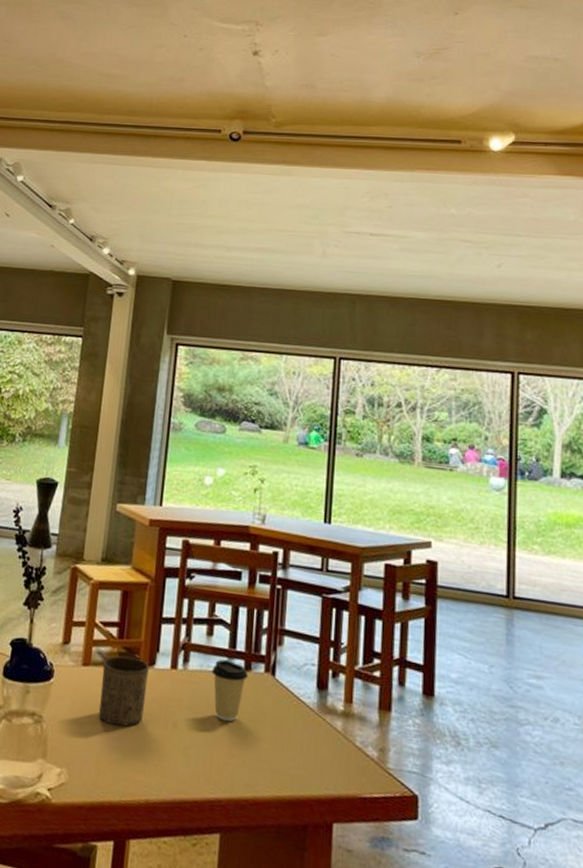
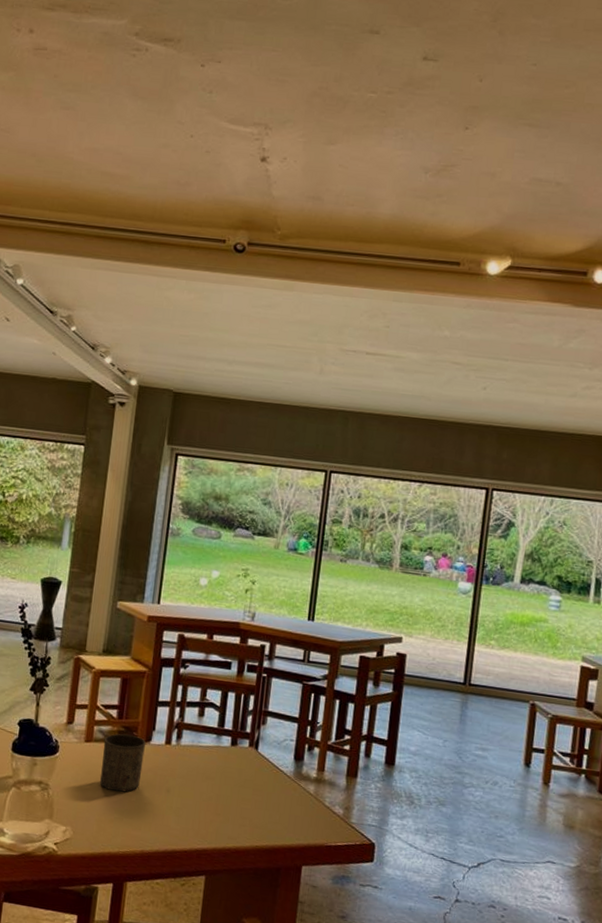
coffee cup: present [211,659,248,722] -> none [202,736,234,787]

